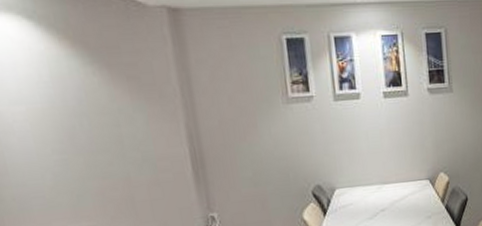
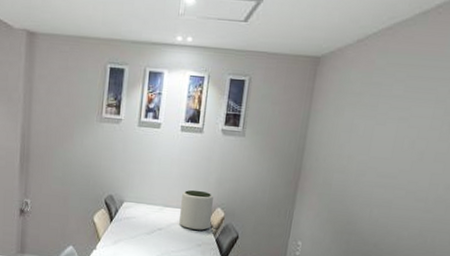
plant pot: none [399,158,436,203] -> present [179,189,214,231]

